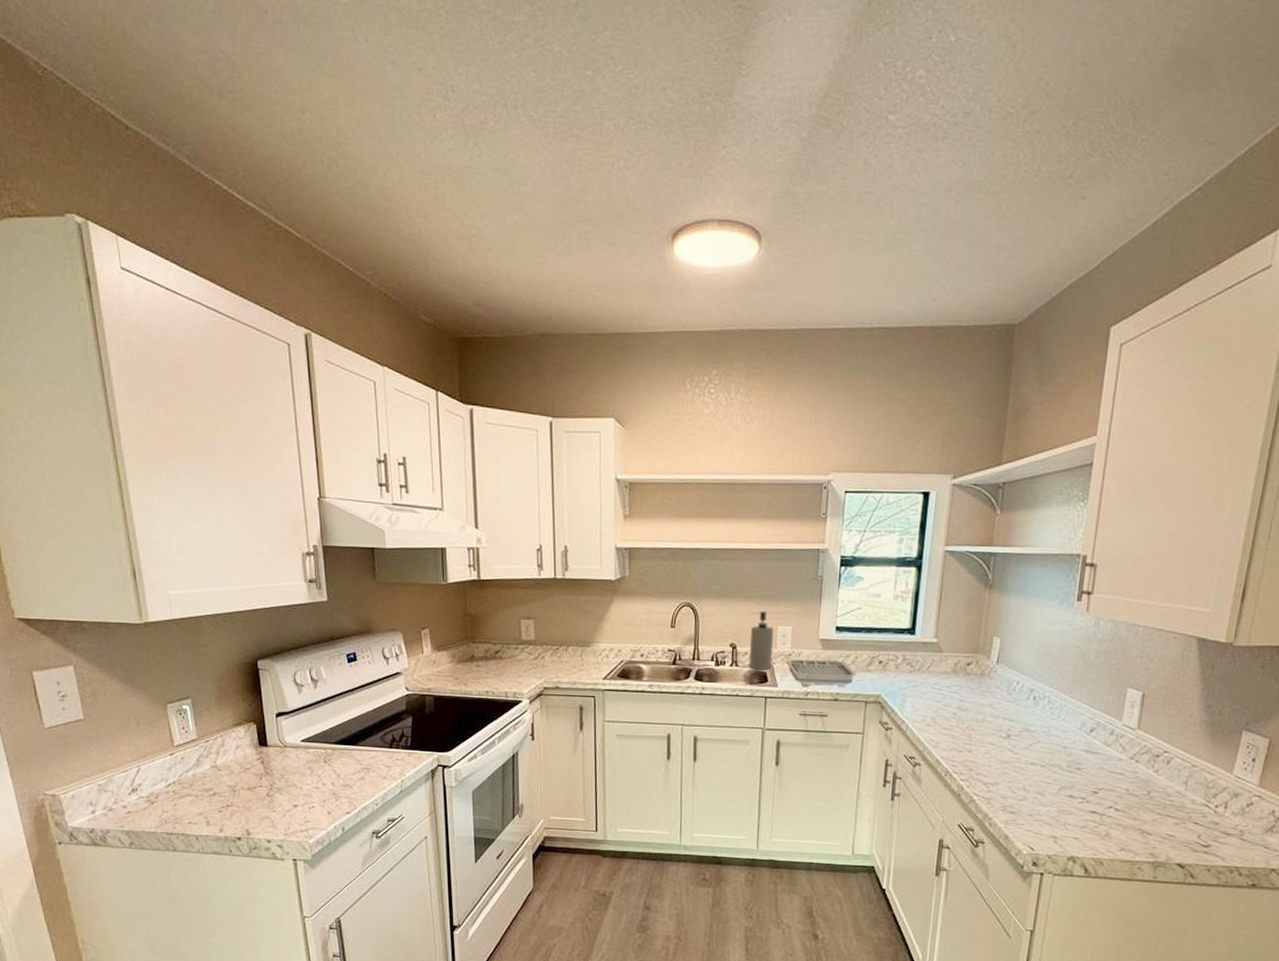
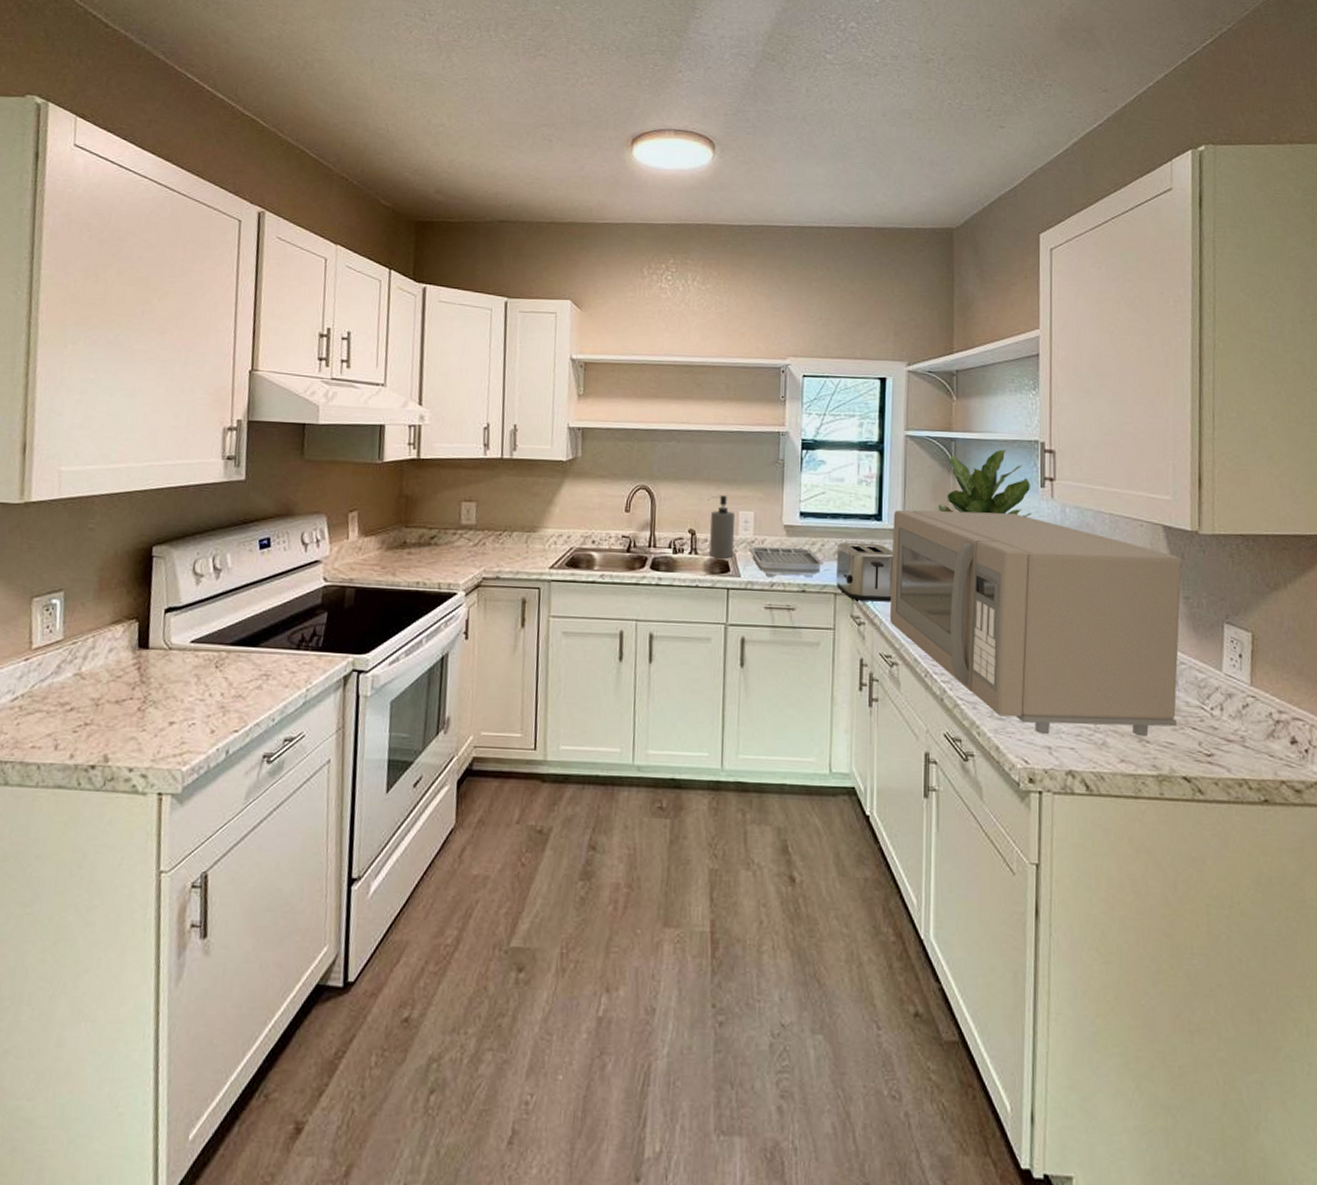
toaster: none [867,655,925,710] -> present [835,542,894,602]
microwave: none [915,624,1211,830] -> present [889,510,1182,737]
potted plant: none [972,563,1067,631] -> present [939,449,1032,517]

